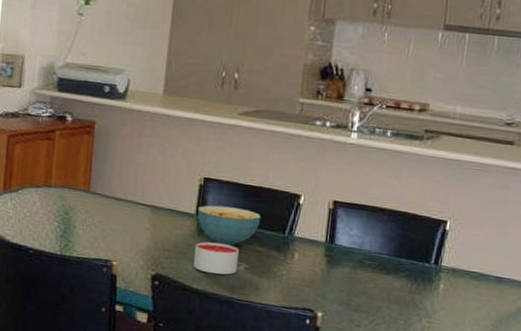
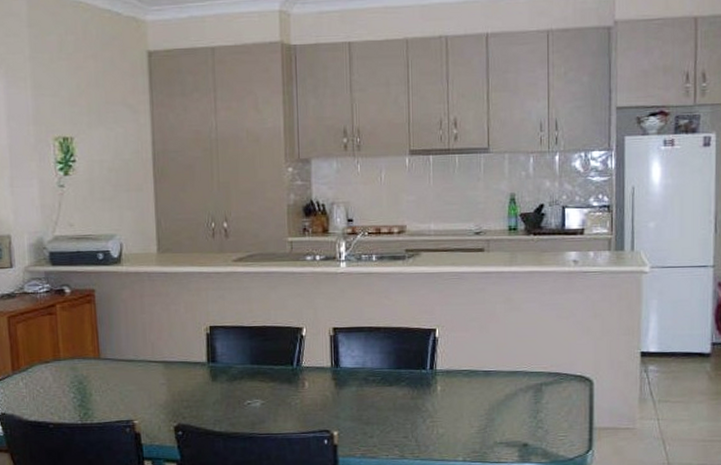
candle: present [193,241,239,275] -> none [211,384,254,415]
cereal bowl: present [197,205,261,246] -> none [208,349,269,387]

